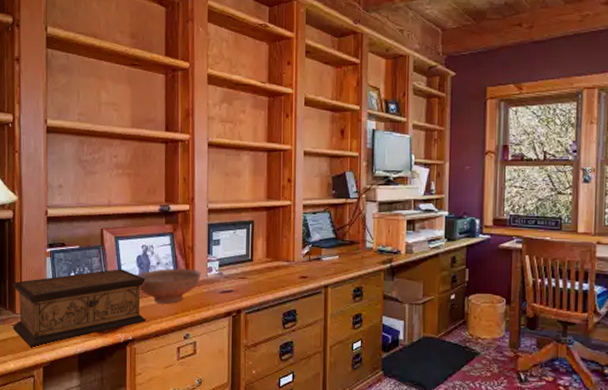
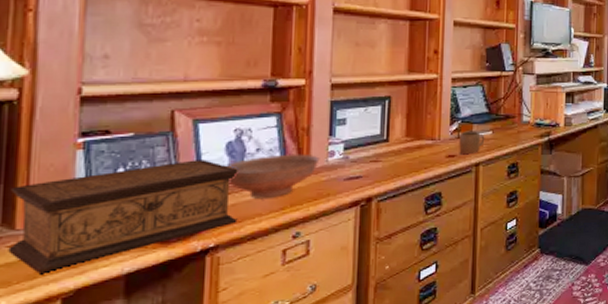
mug: none [310,254,333,277] -> present [459,131,485,155]

